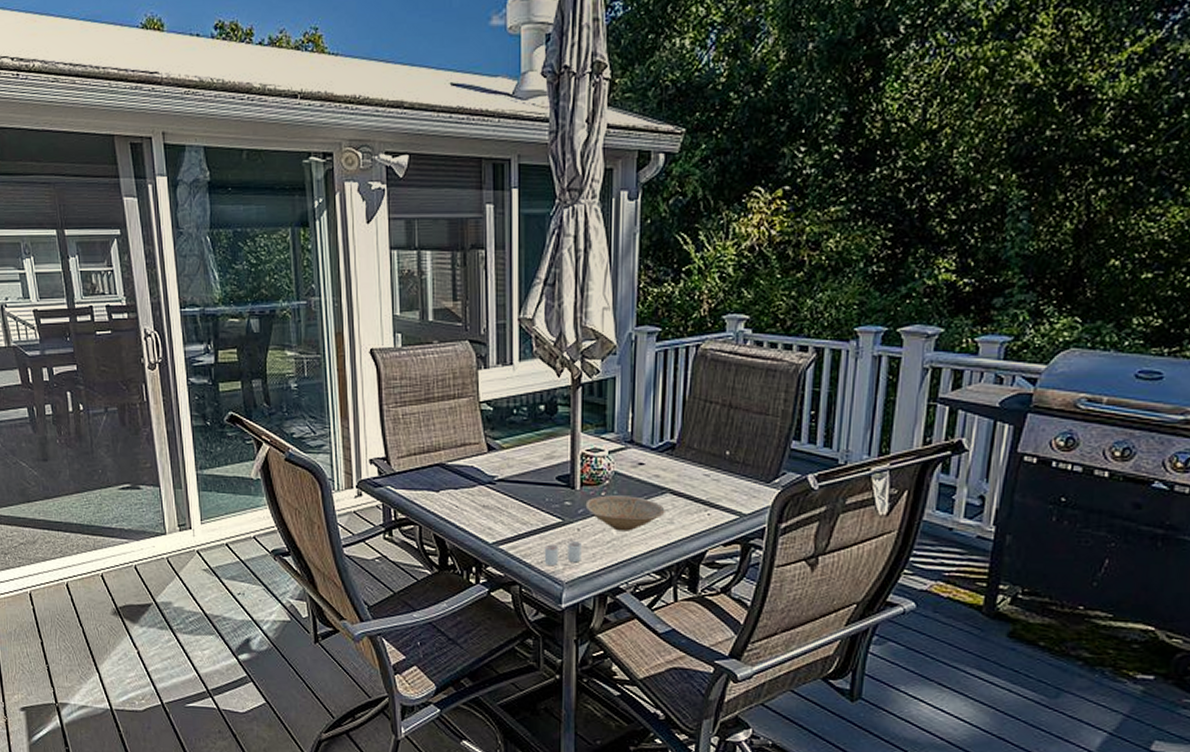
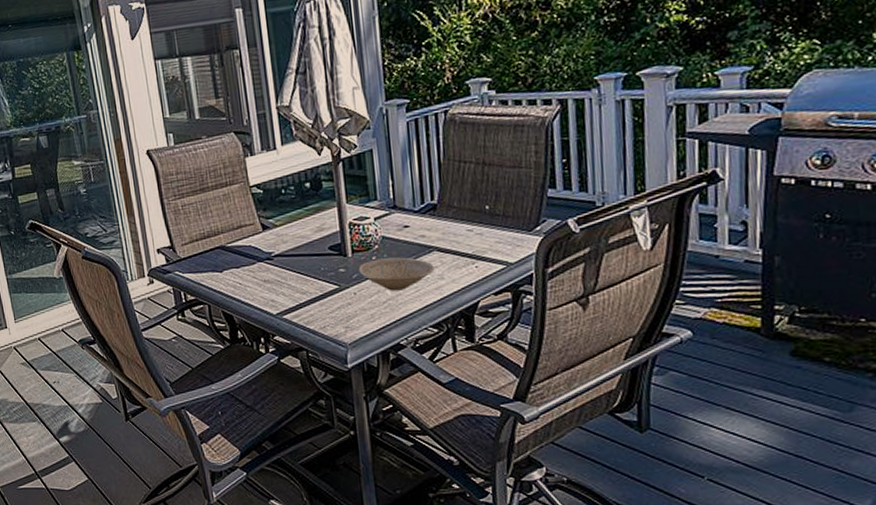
drinking glass: present [544,542,582,567] -> none [325,305,361,331]

